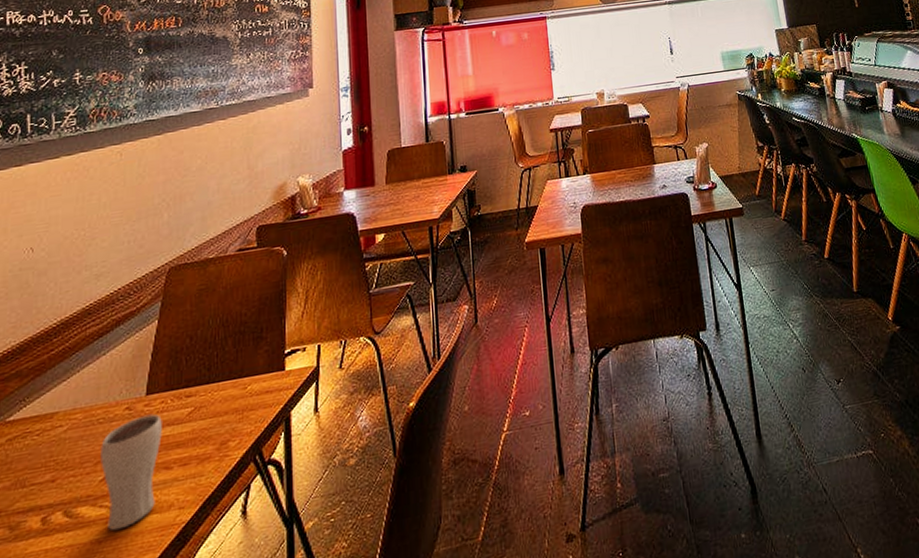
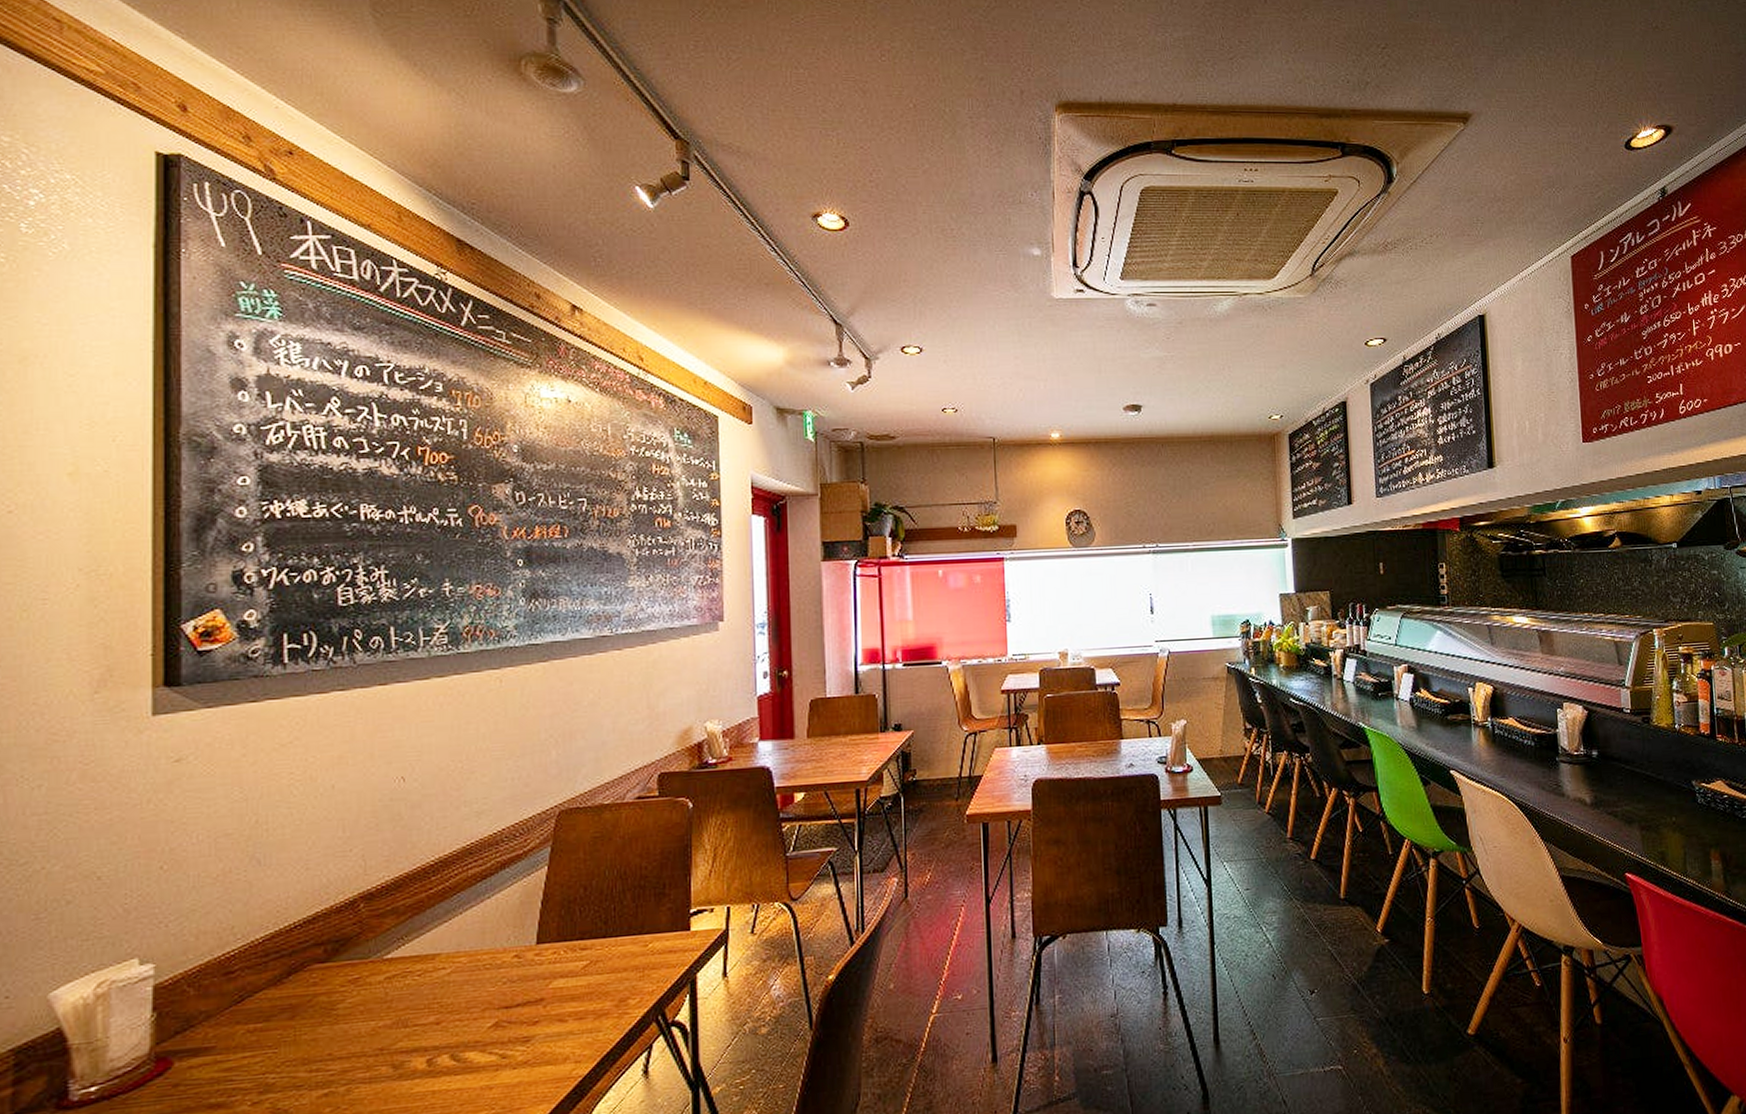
drinking glass: present [100,413,162,531] -> none [488,963,555,1079]

